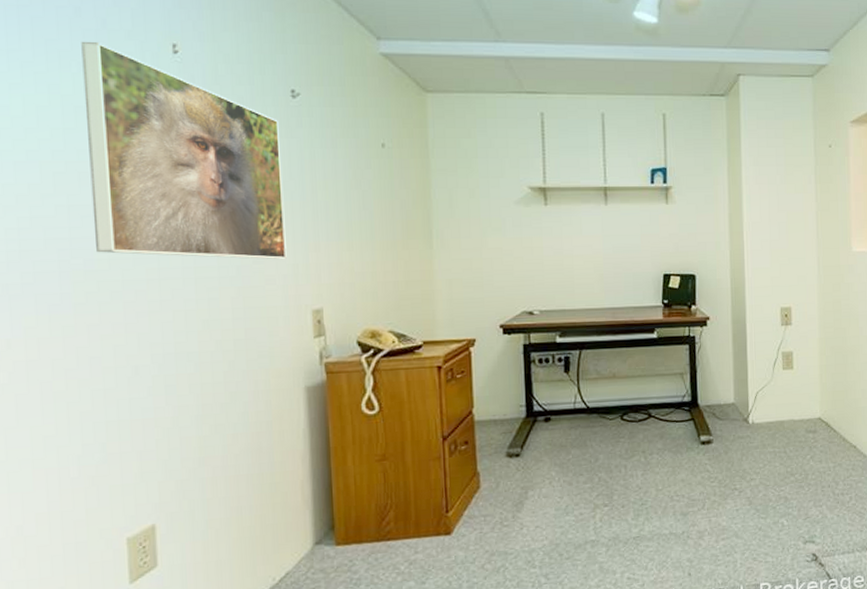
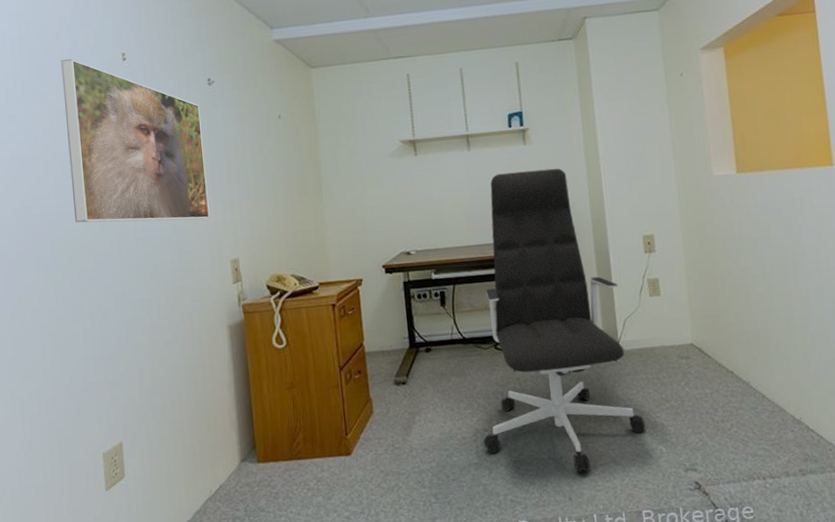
office chair: none [602,231,770,548] -> present [483,168,646,473]

